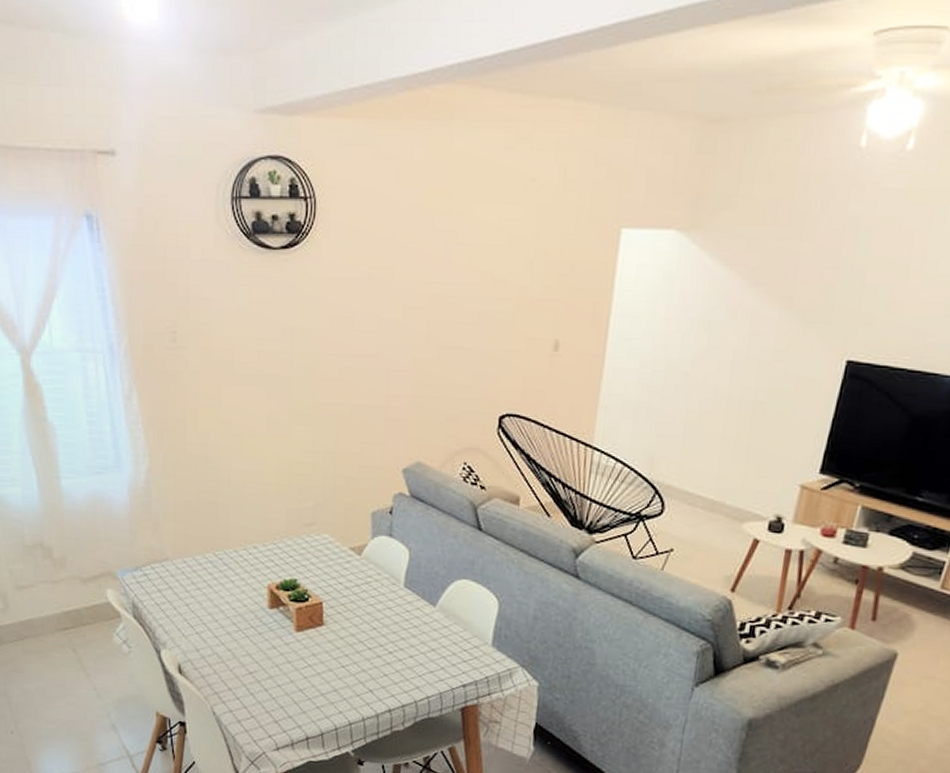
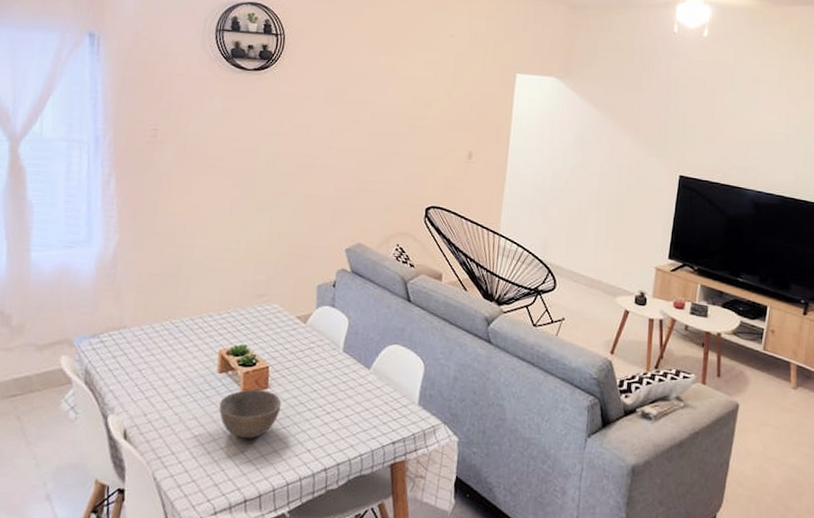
bowl: none [273,626,339,678] -> present [219,389,282,439]

